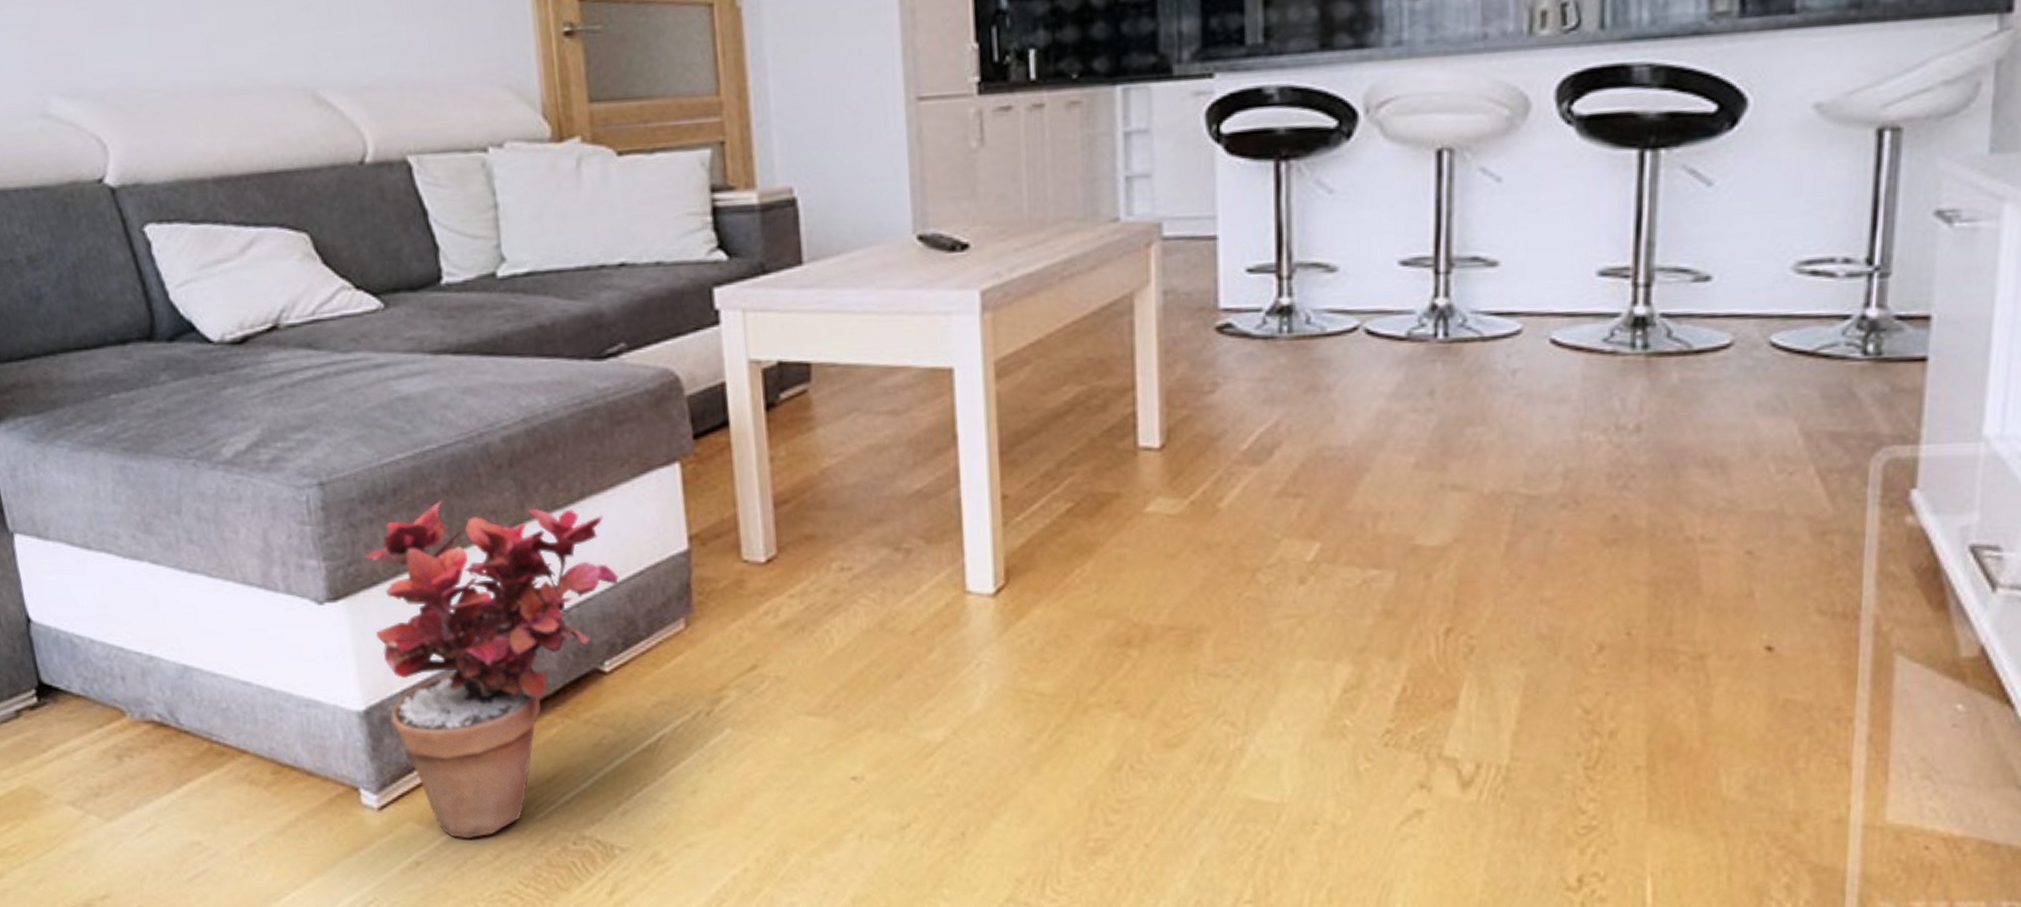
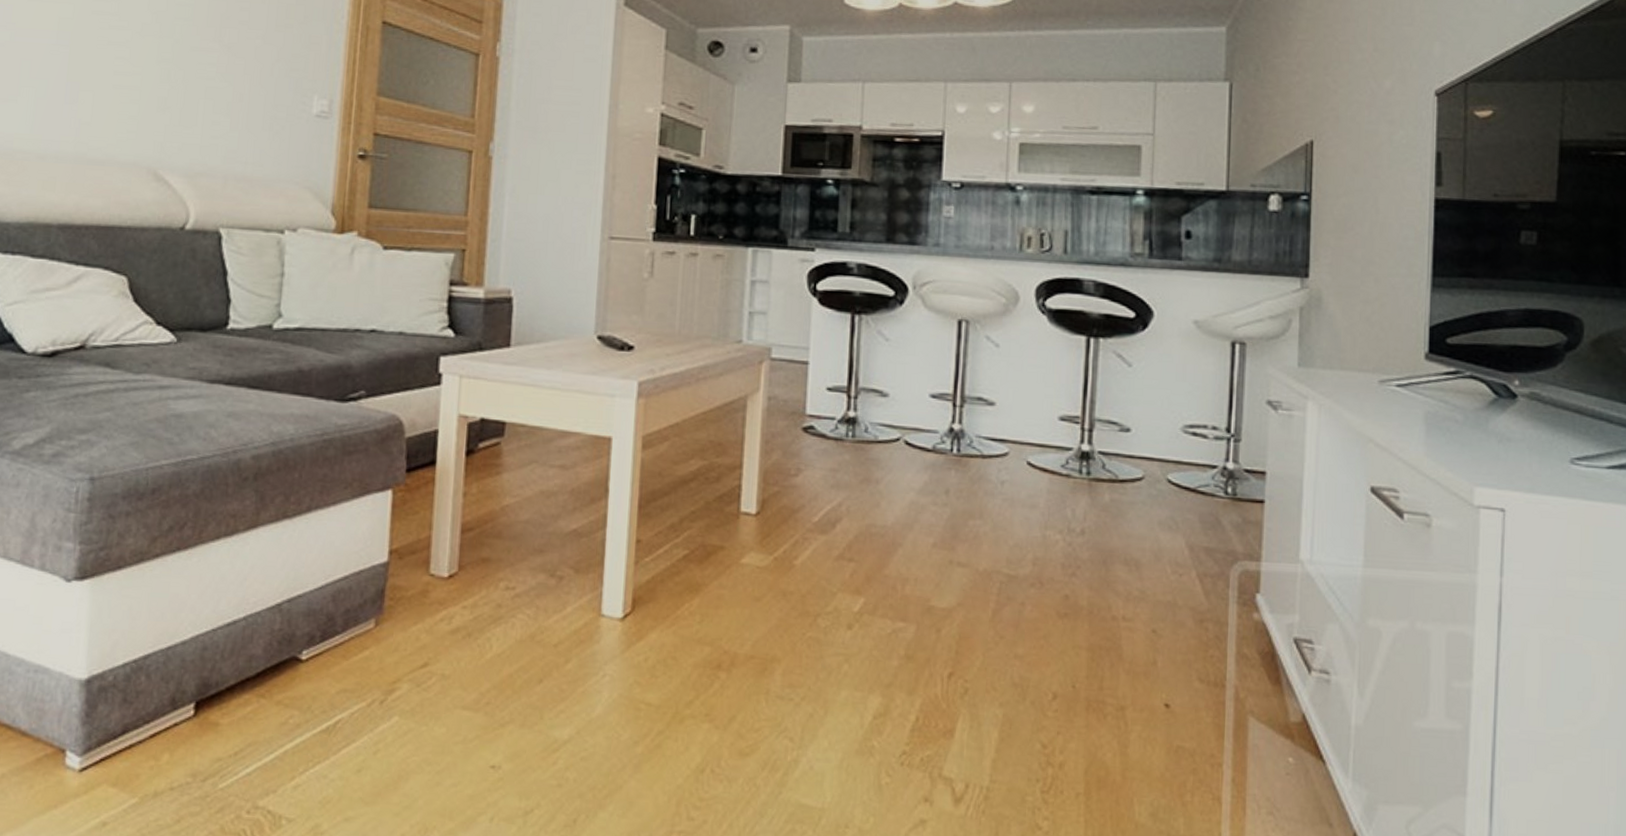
potted plant: present [361,499,619,838] -> none [107,501,327,803]

